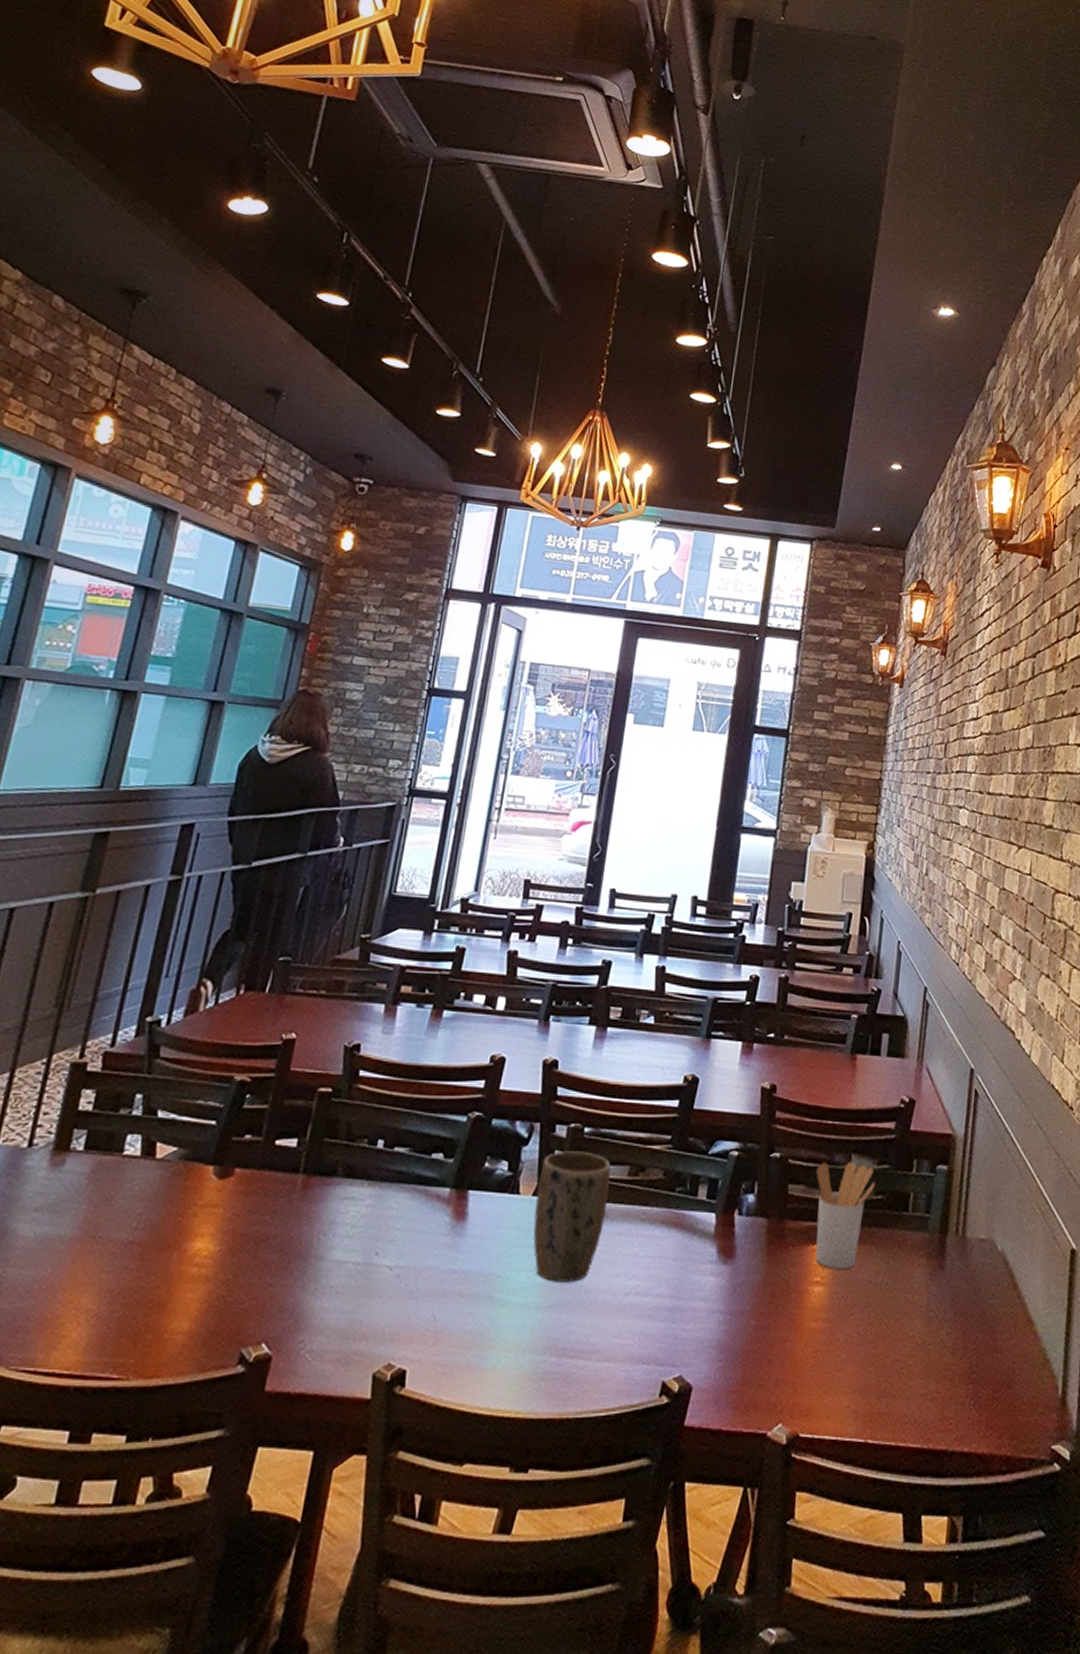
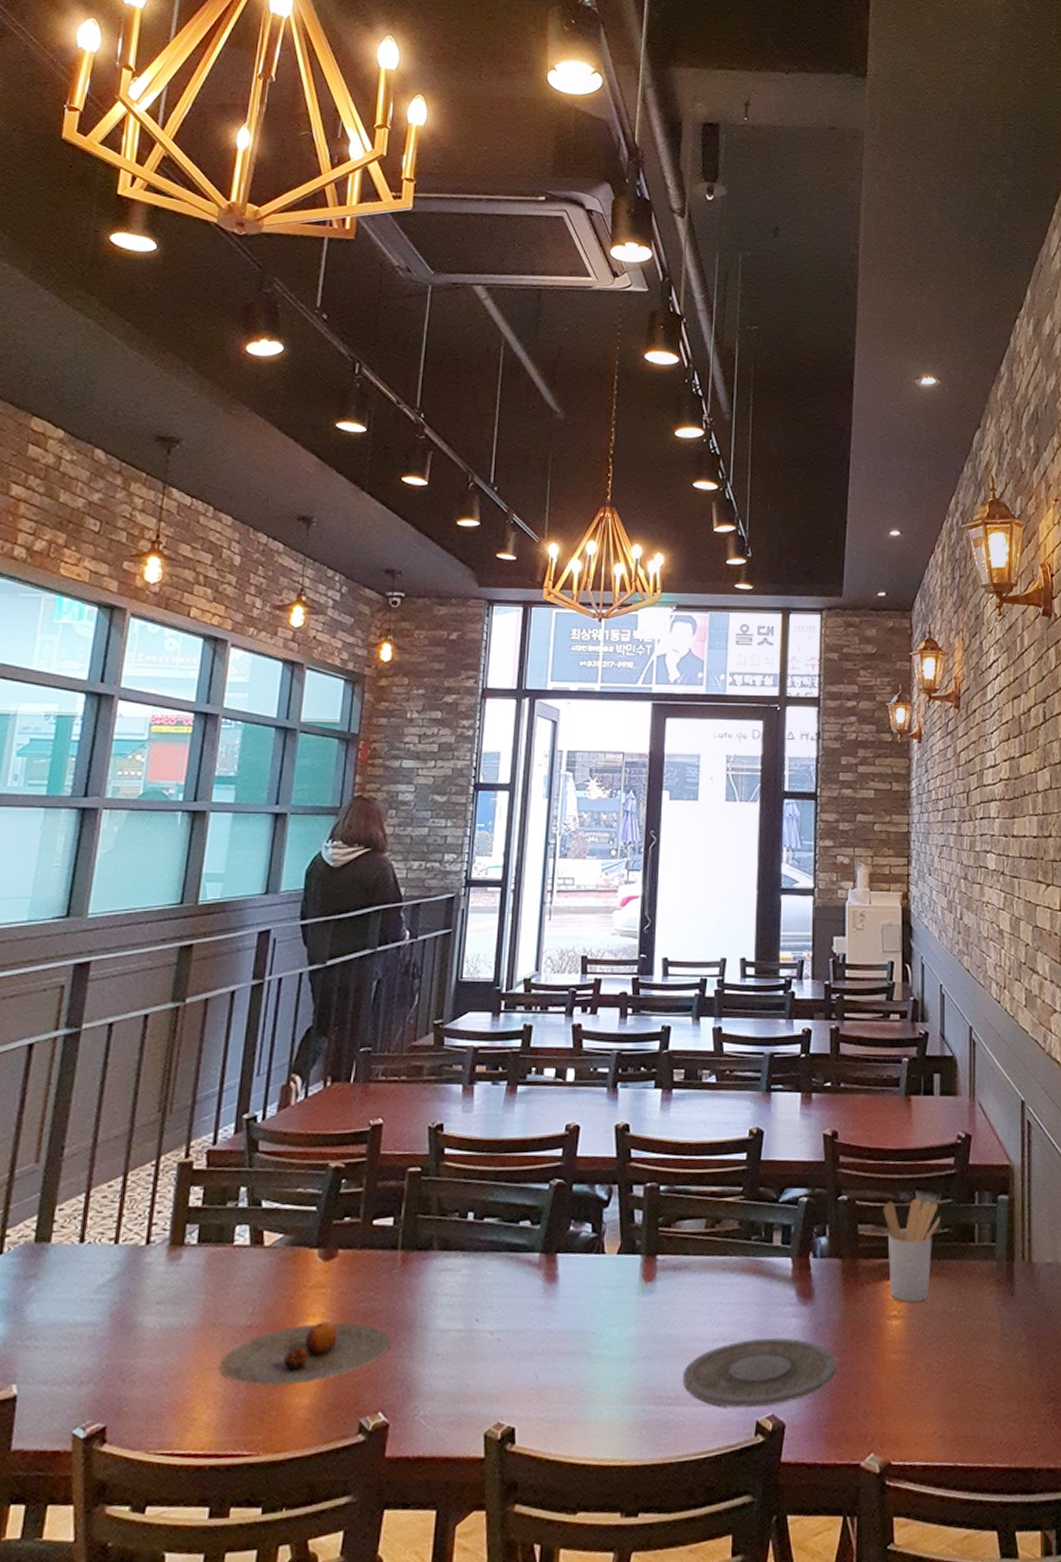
plate: none [95,1243,284,1308] -> present [220,1321,392,1387]
plant pot: present [533,1151,611,1282] -> none [621,1208,689,1335]
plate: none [589,1295,753,1366] -> present [683,1337,836,1408]

